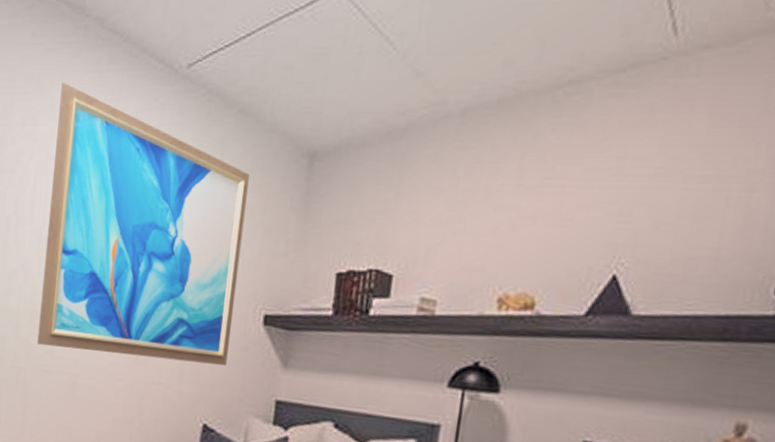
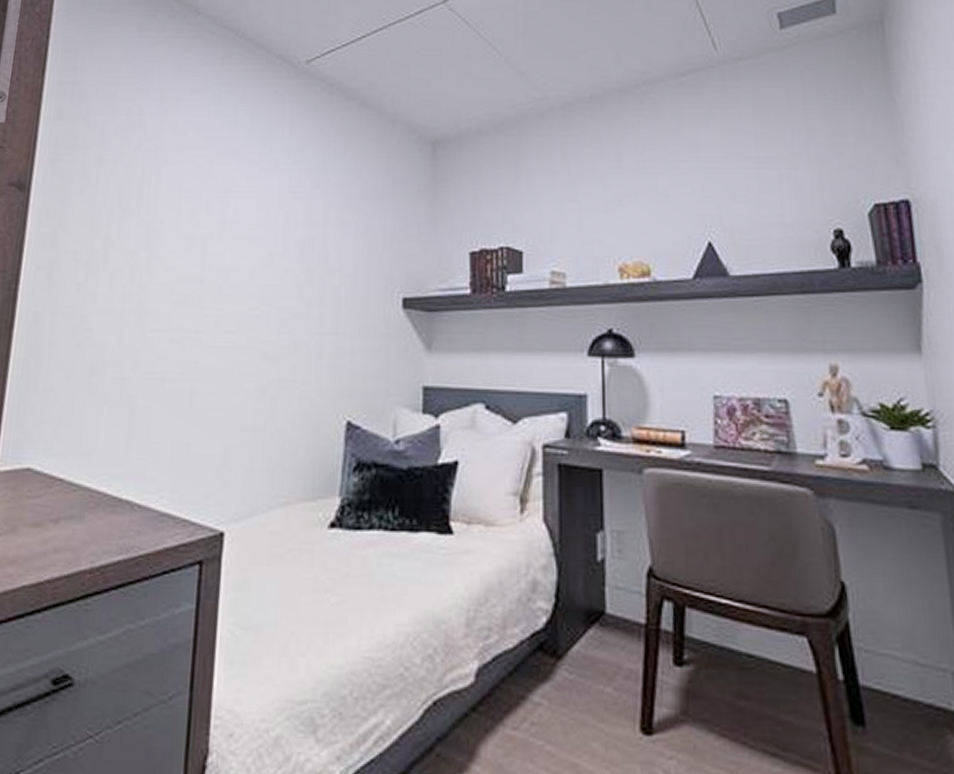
wall art: present [37,82,249,366] -> none [146,73,376,354]

